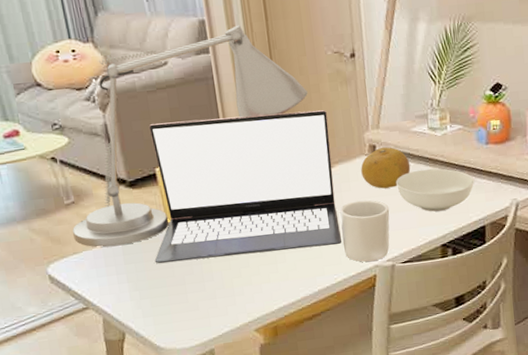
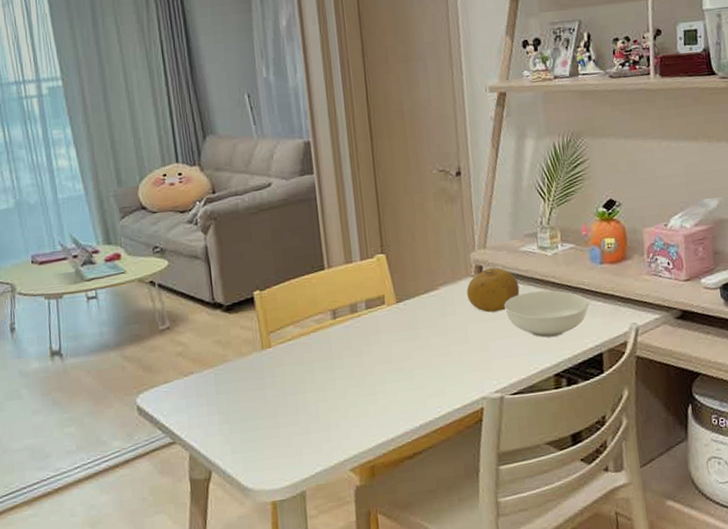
desk lamp: present [72,25,308,248] -> none [164,145,412,376]
laptop: present [148,110,342,263] -> none [247,230,446,394]
mug: present [340,200,390,262] -> none [444,324,498,394]

